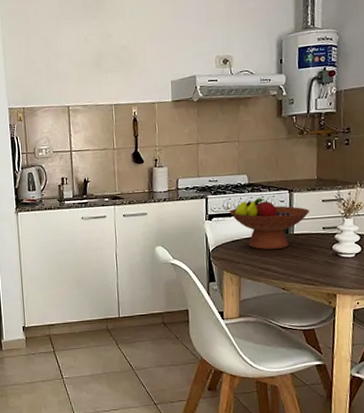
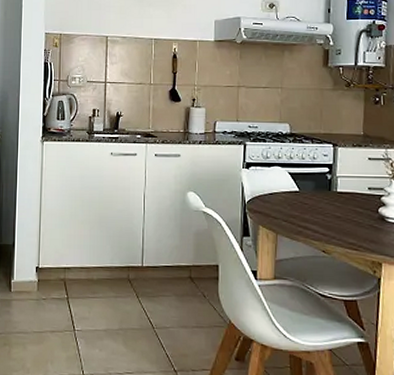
fruit bowl: present [229,198,310,250] -> none [268,149,355,208]

